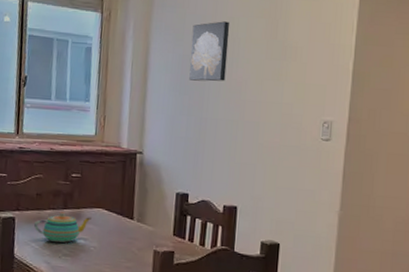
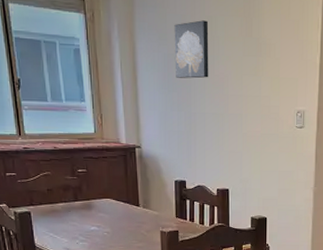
teapot: present [34,212,92,243] -> none [49,204,101,230]

